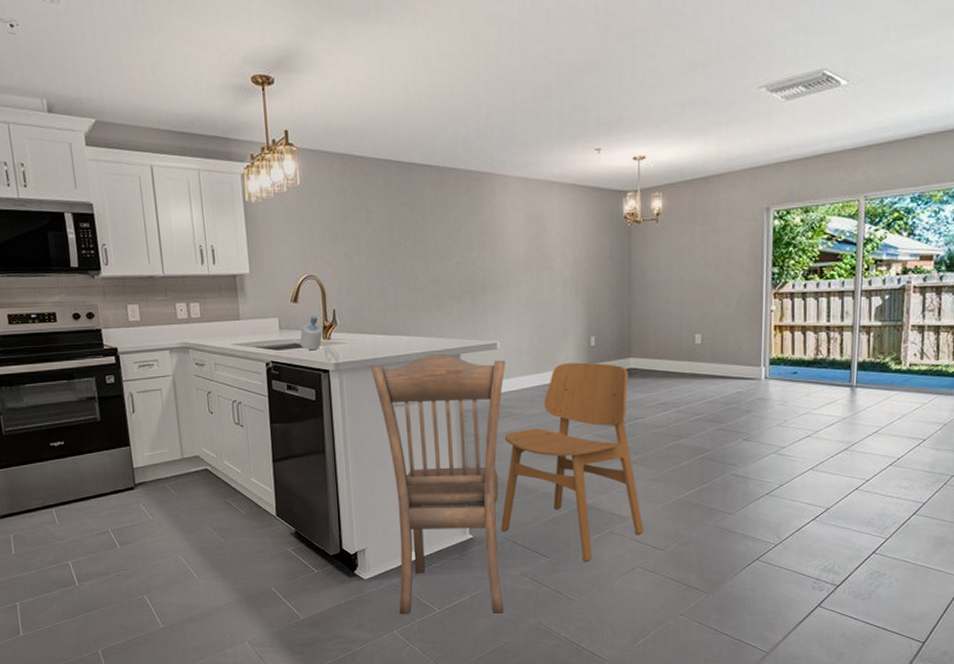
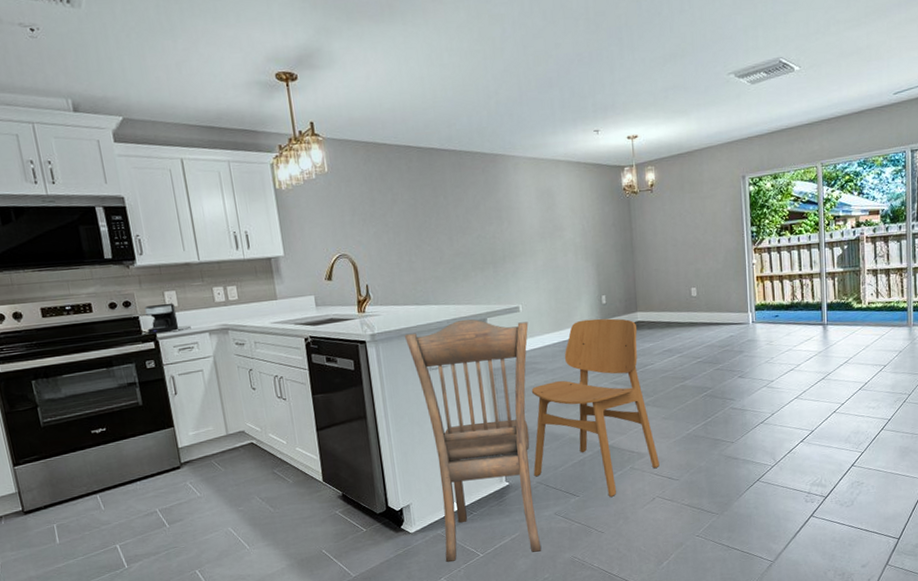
coffee maker: none [104,317,152,349] -> present [143,303,191,335]
soap dispenser: present [299,315,324,351] -> none [335,291,359,324]

